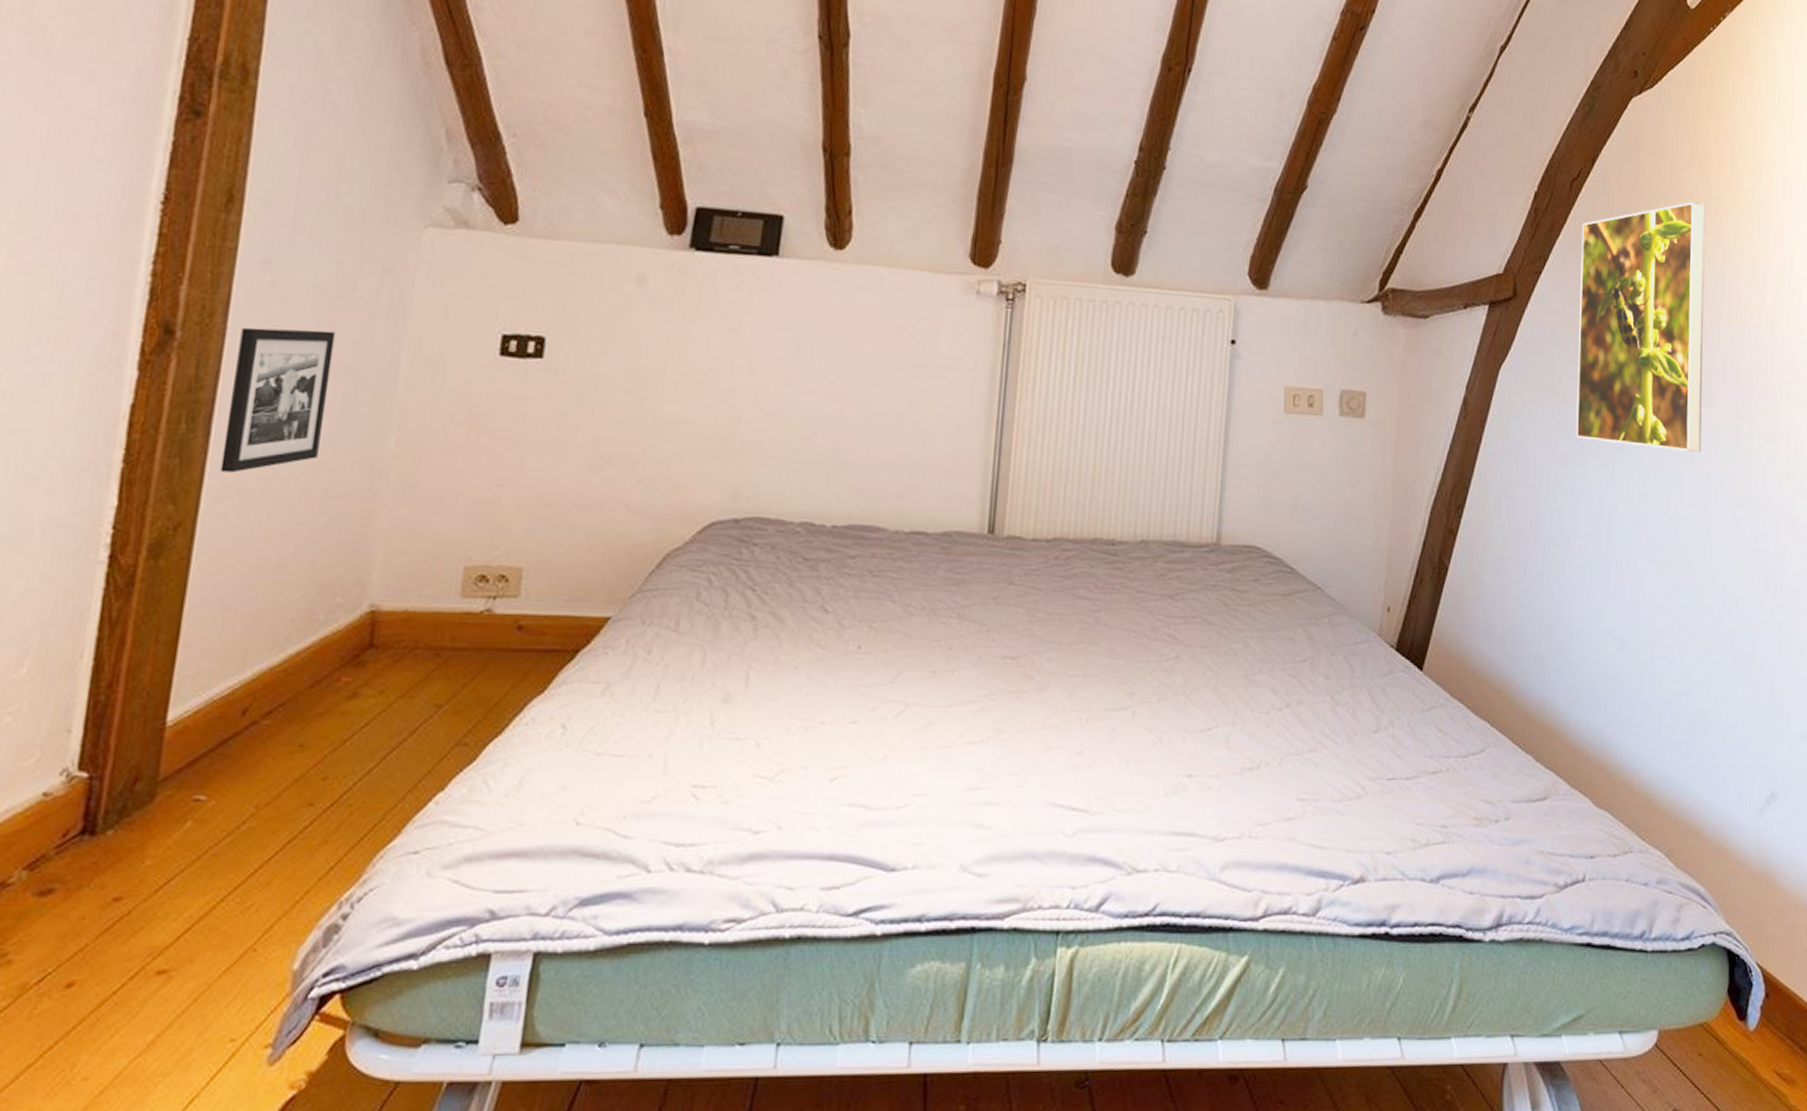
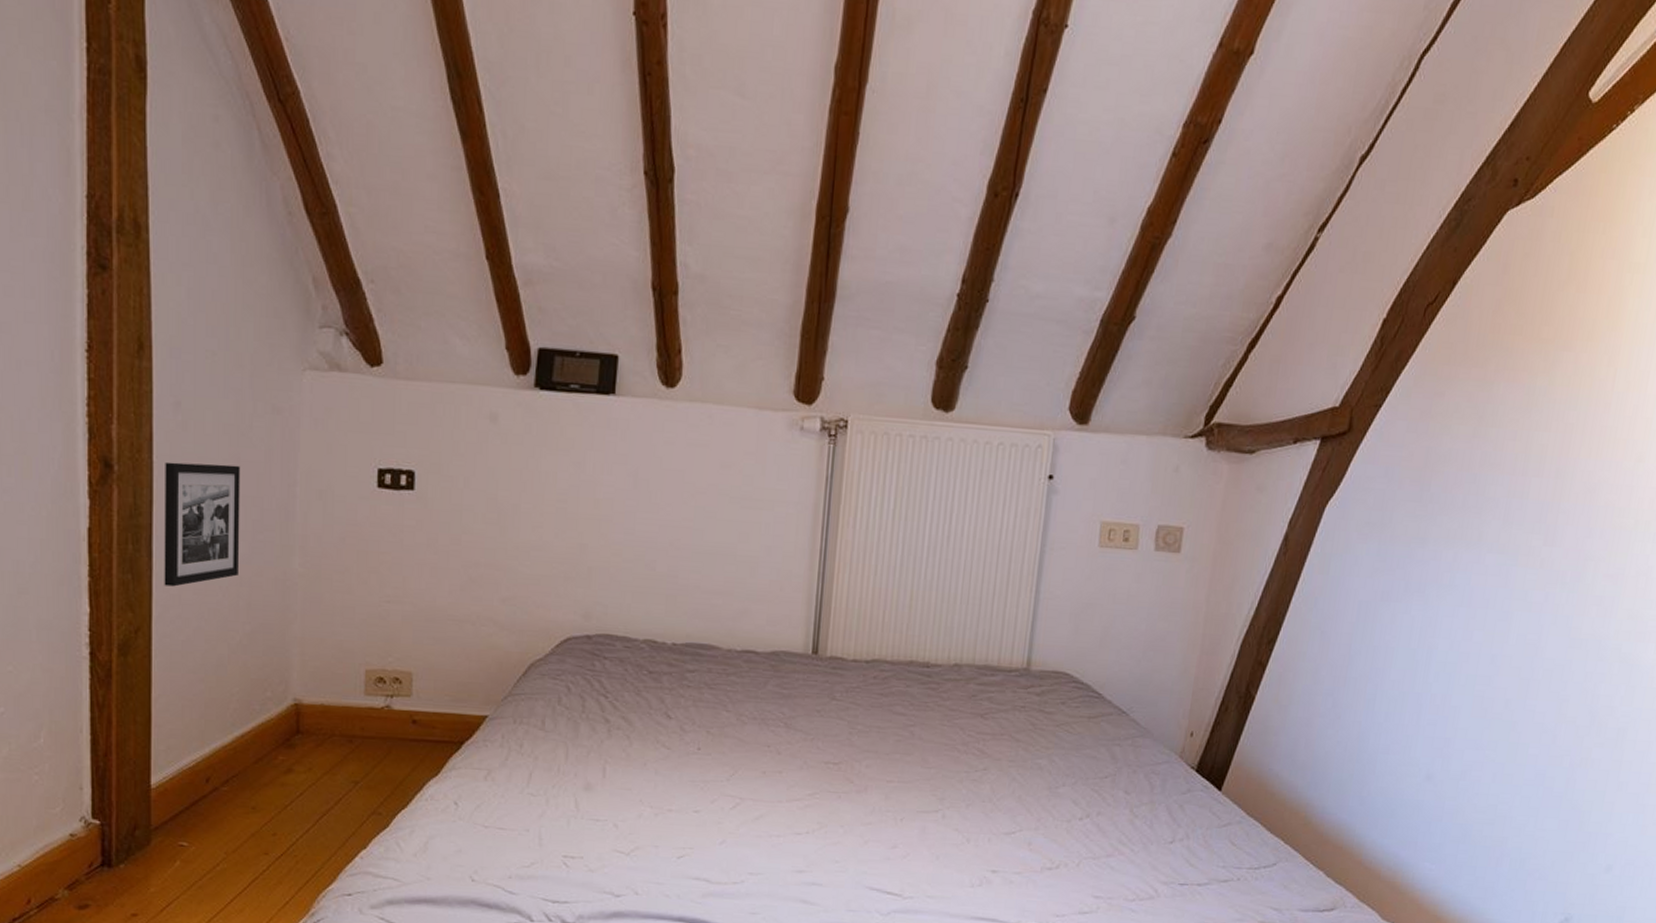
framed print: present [1575,201,1706,452] -> none [1401,326,1578,592]

